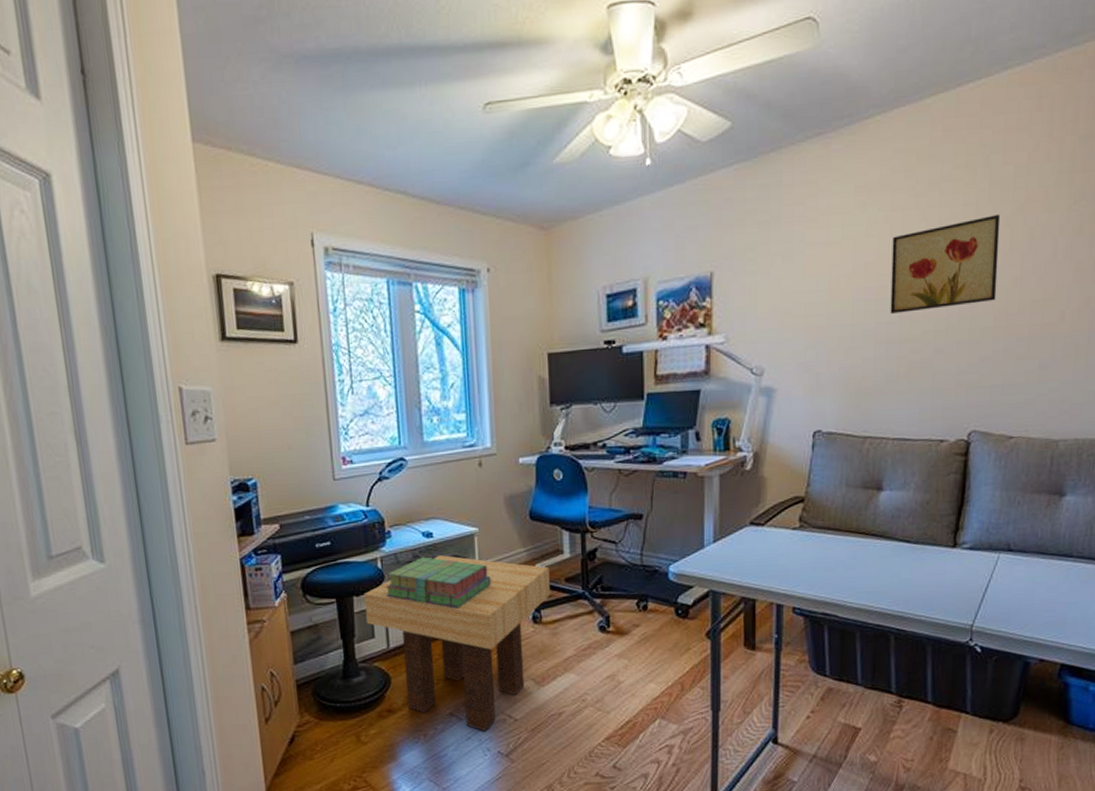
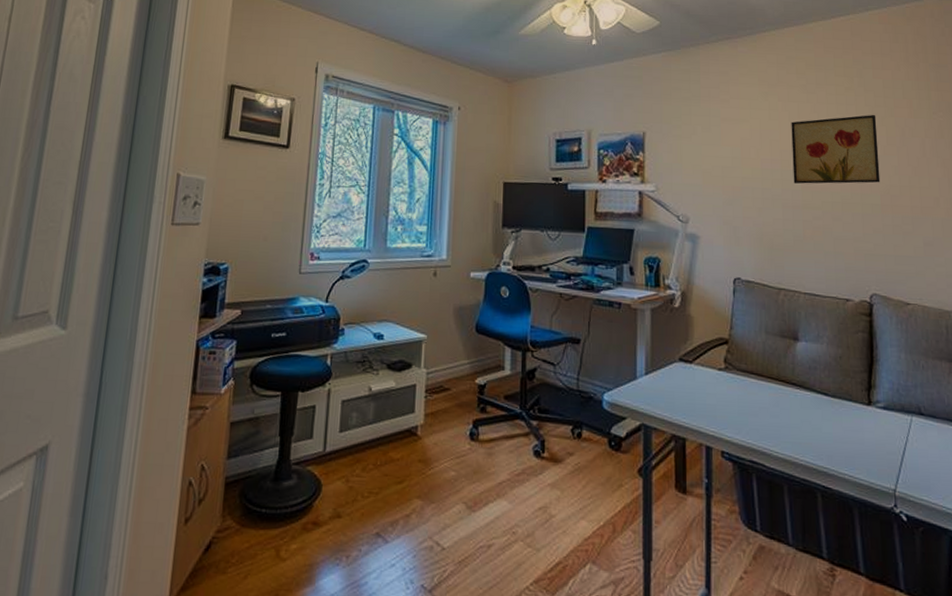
side table: present [363,554,550,732] -> none [306,357,490,560]
stack of books: present [386,557,491,609] -> none [331,358,434,416]

